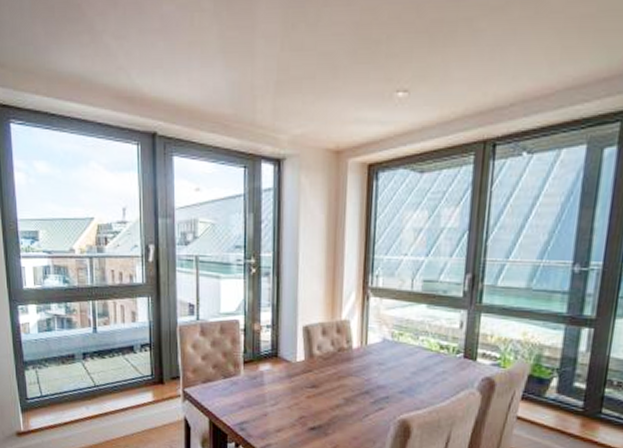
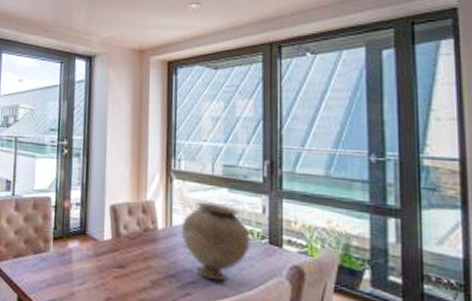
vase: none [376,319,446,396] -> present [181,201,250,282]

